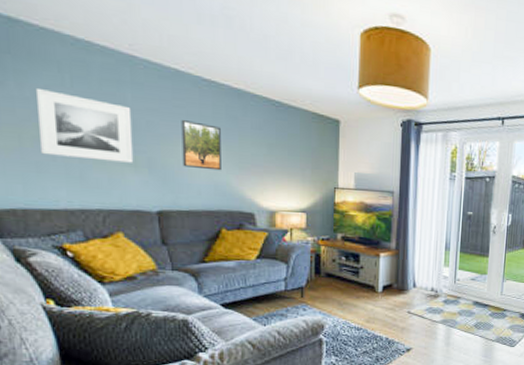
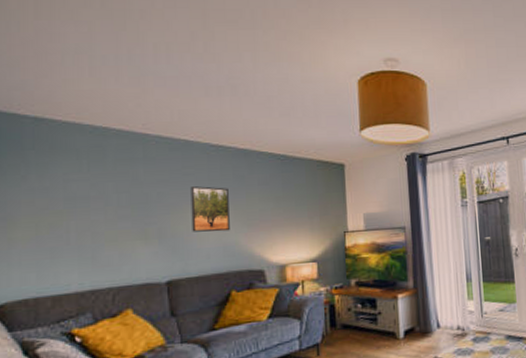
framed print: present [35,87,134,163] -> none [54,176,145,240]

